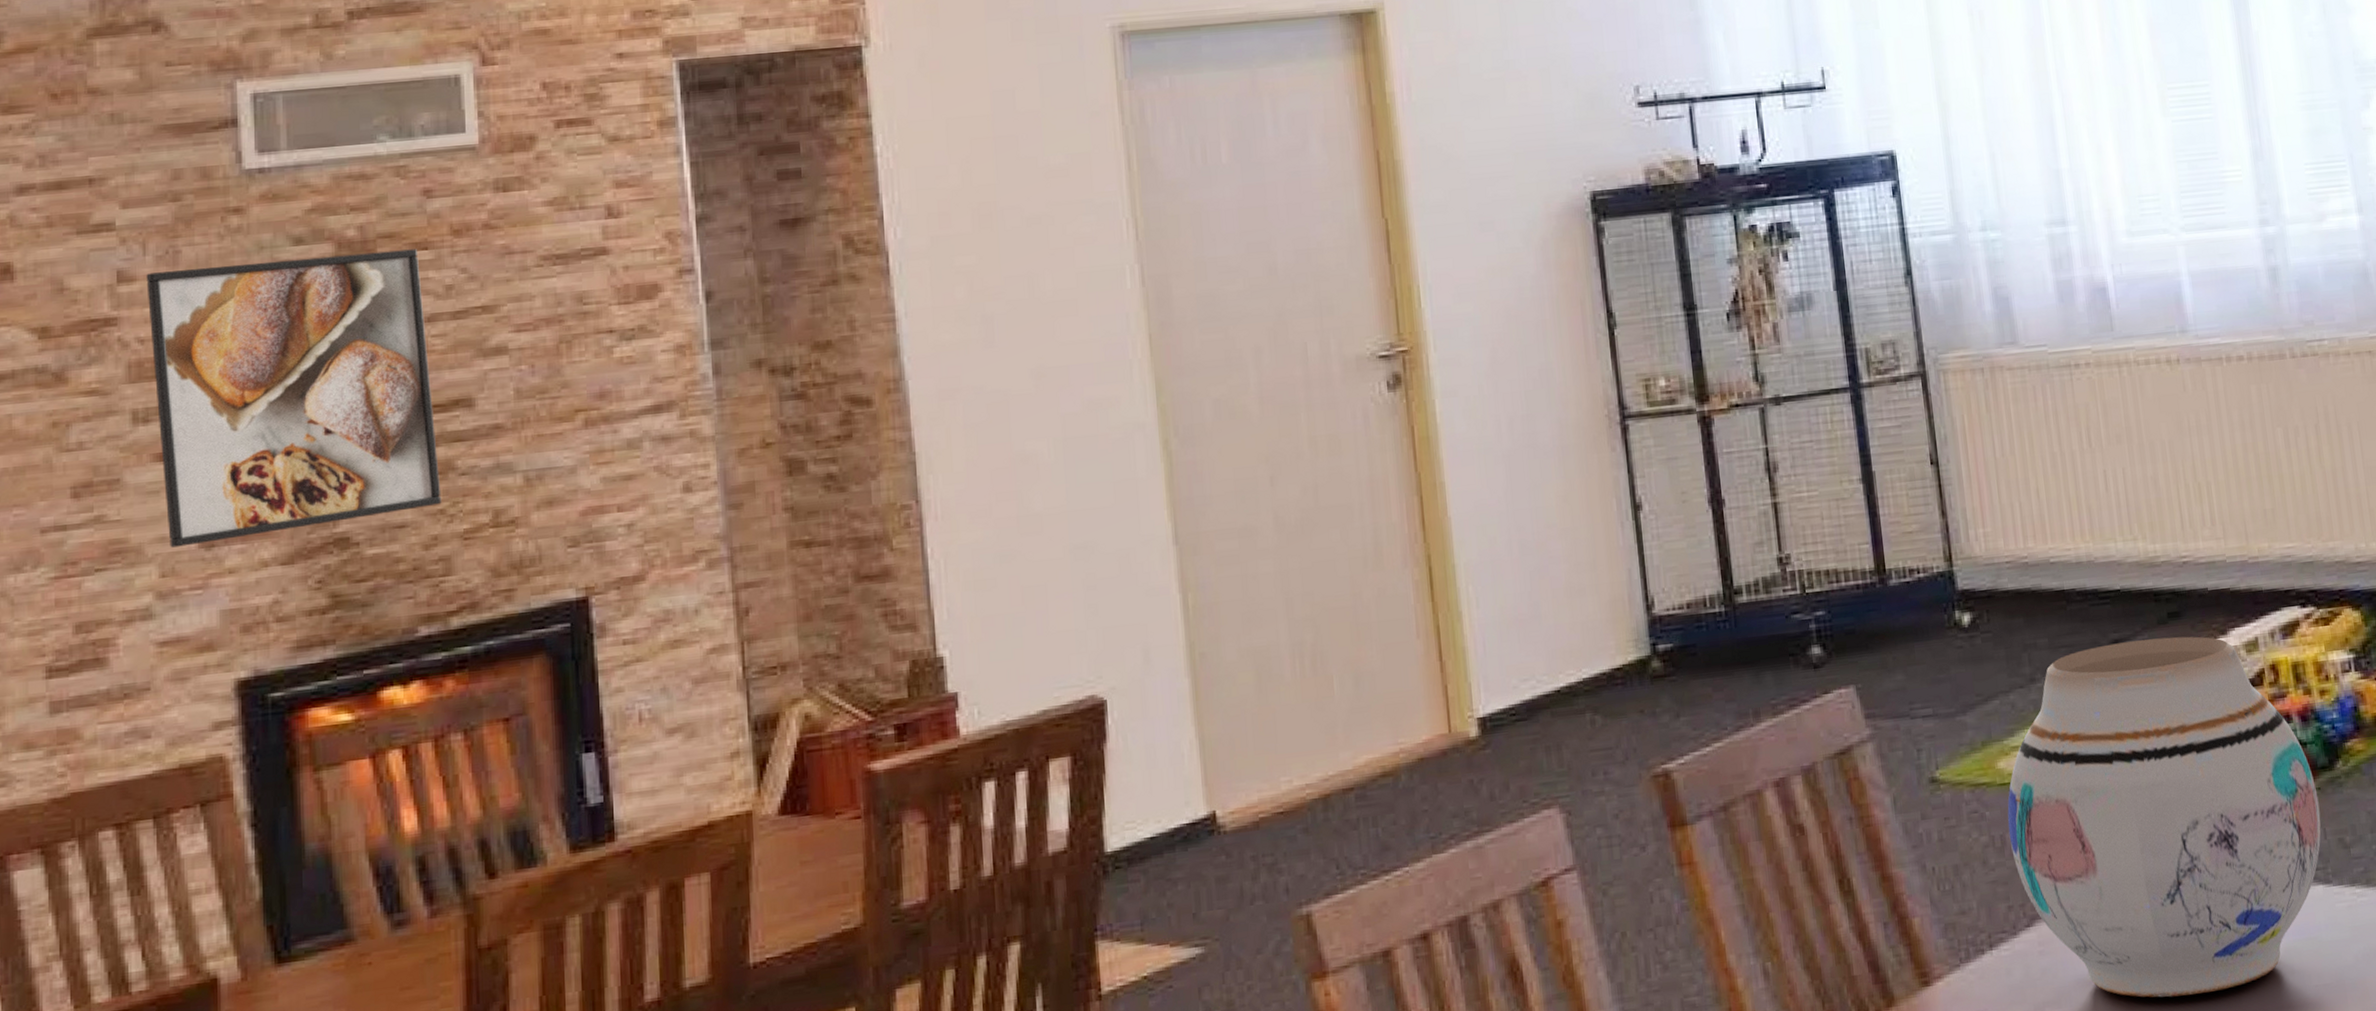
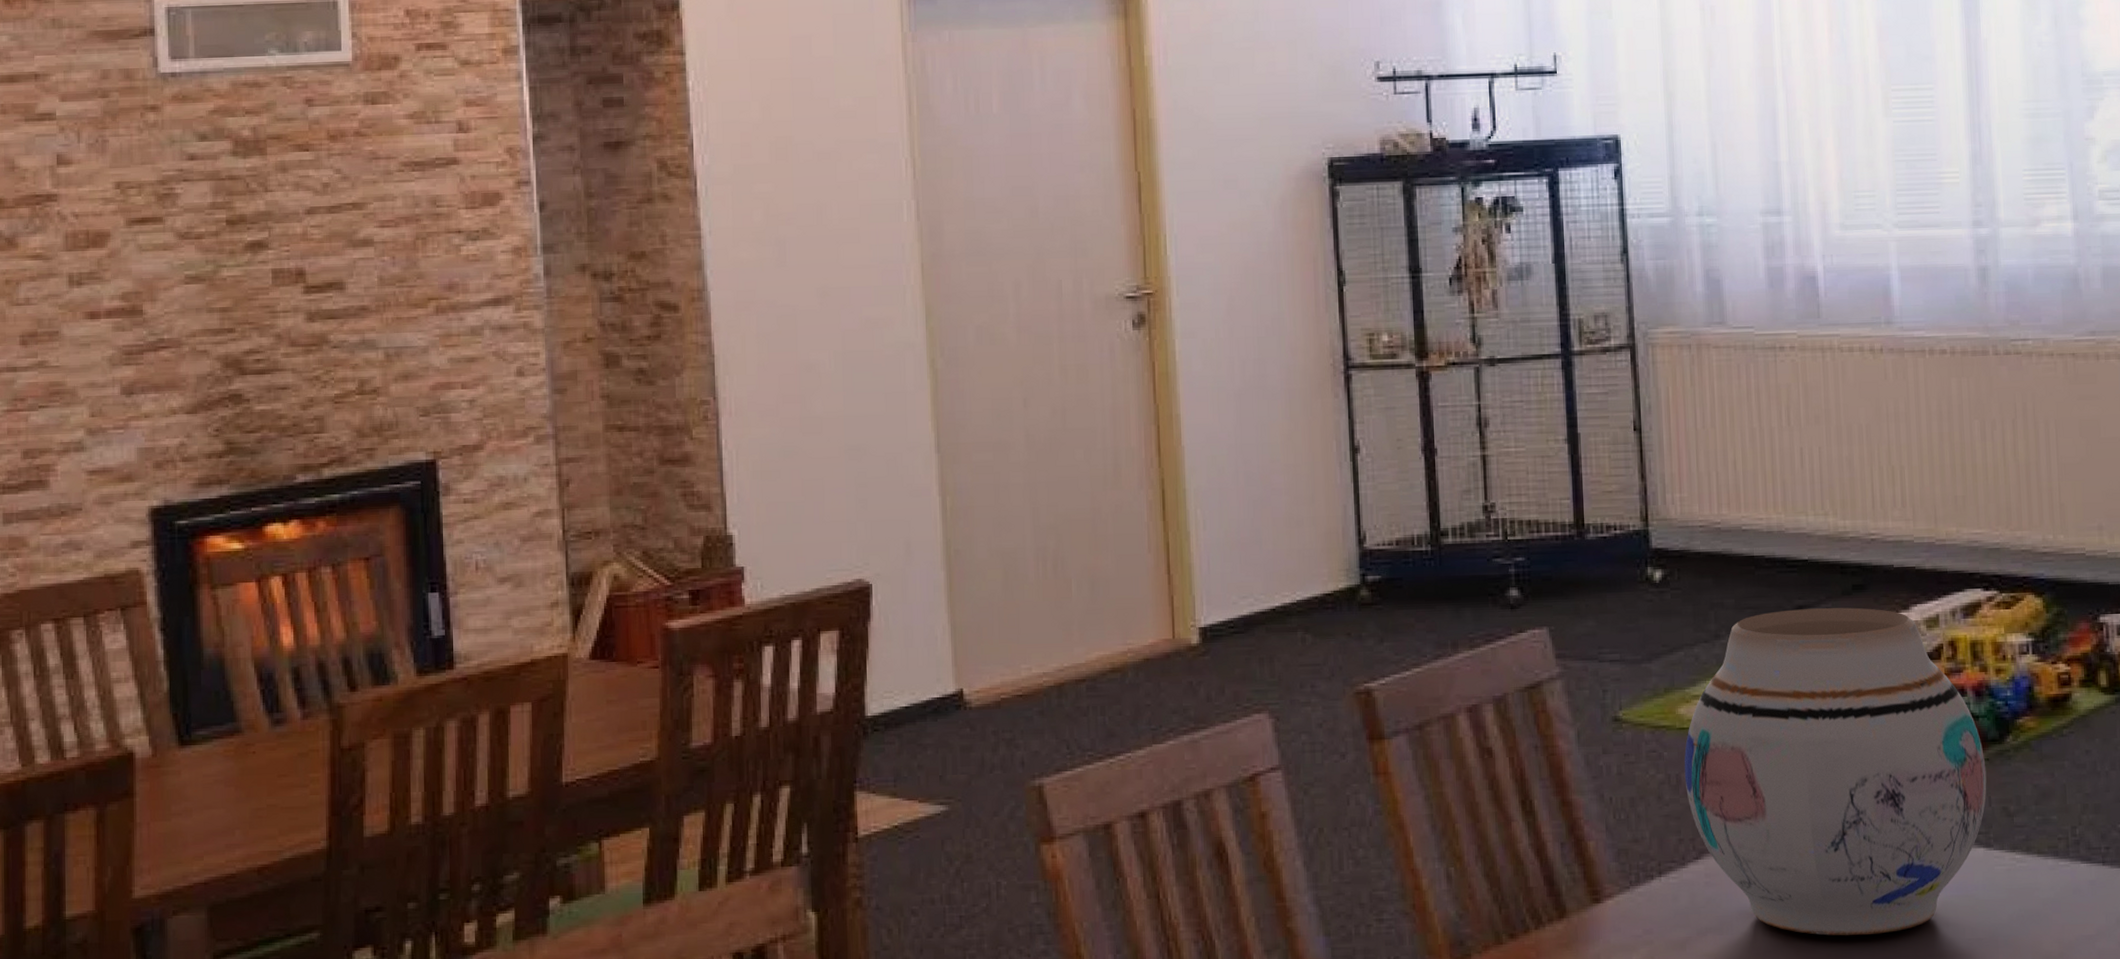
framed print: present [146,249,442,548] -> none [80,150,317,392]

